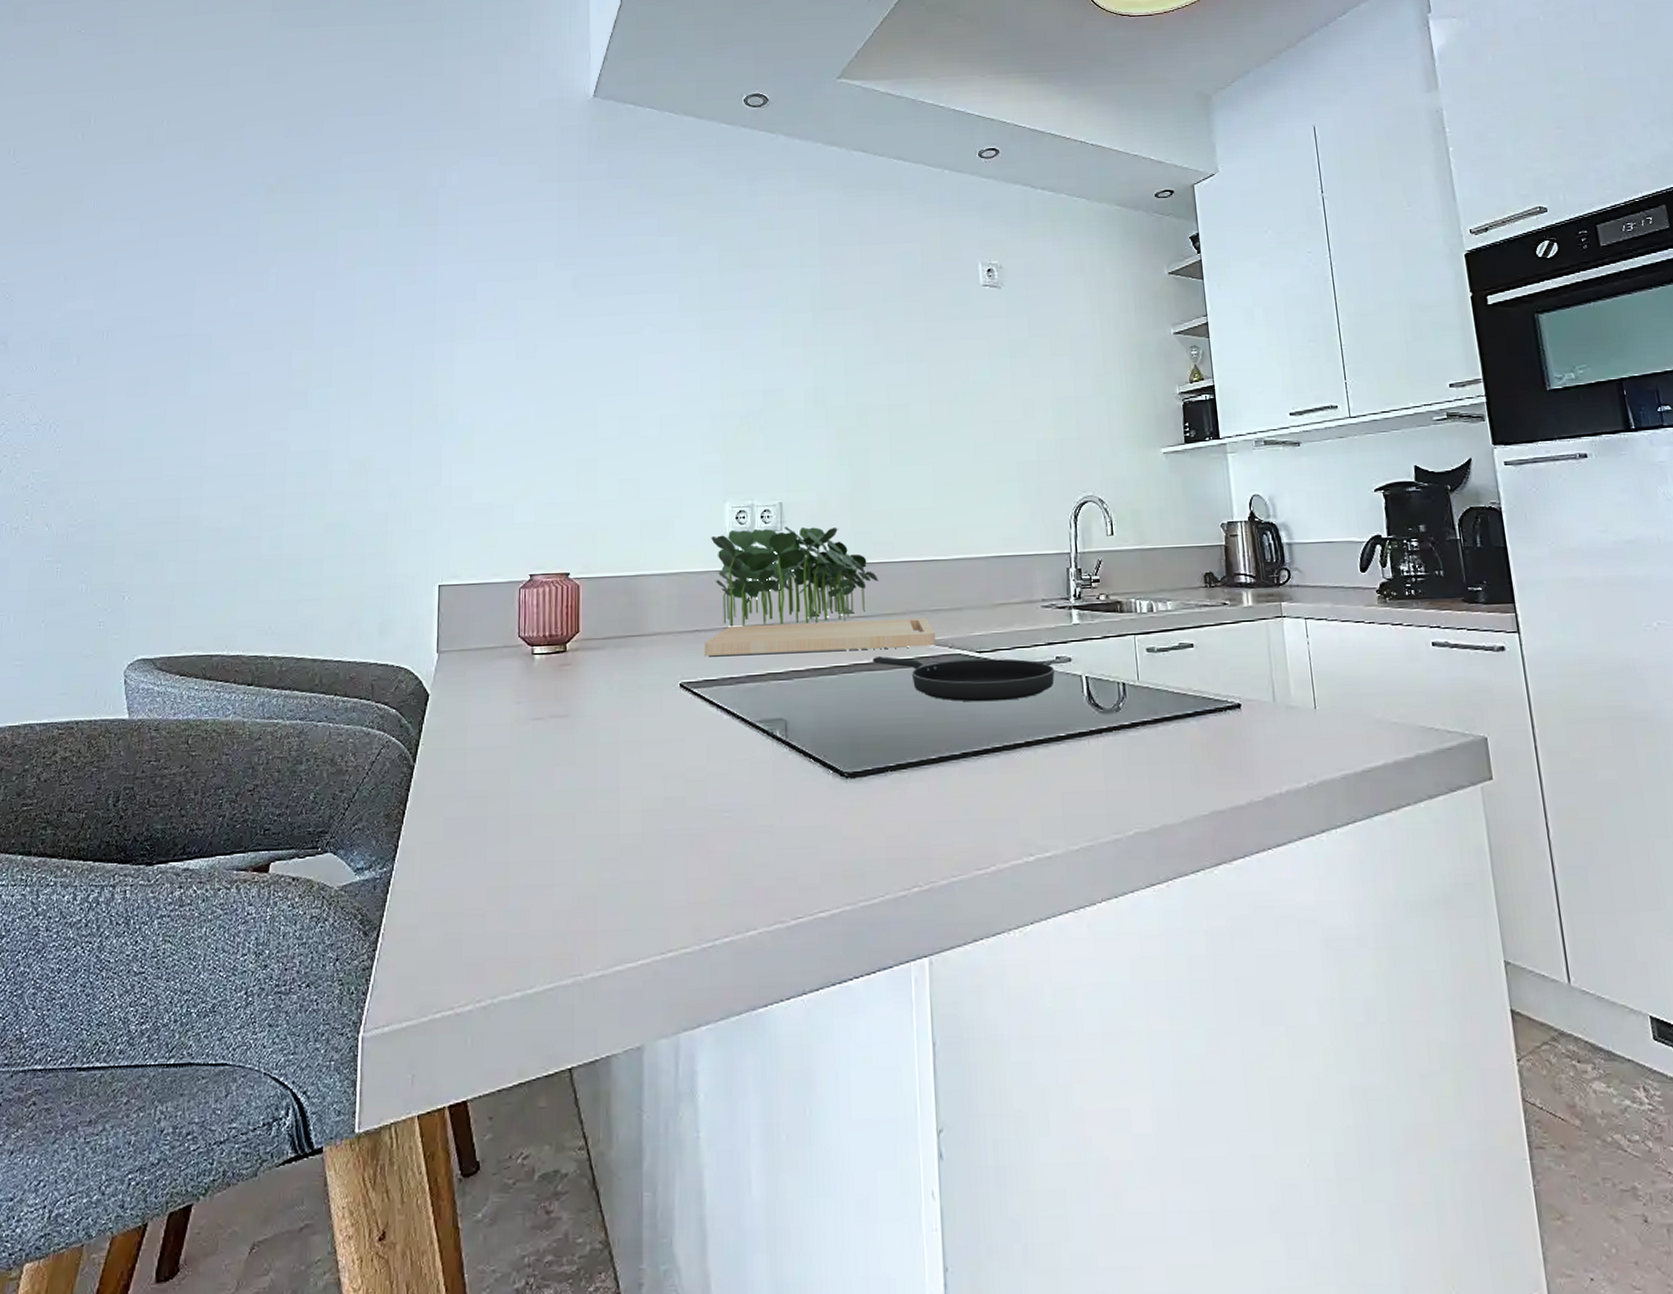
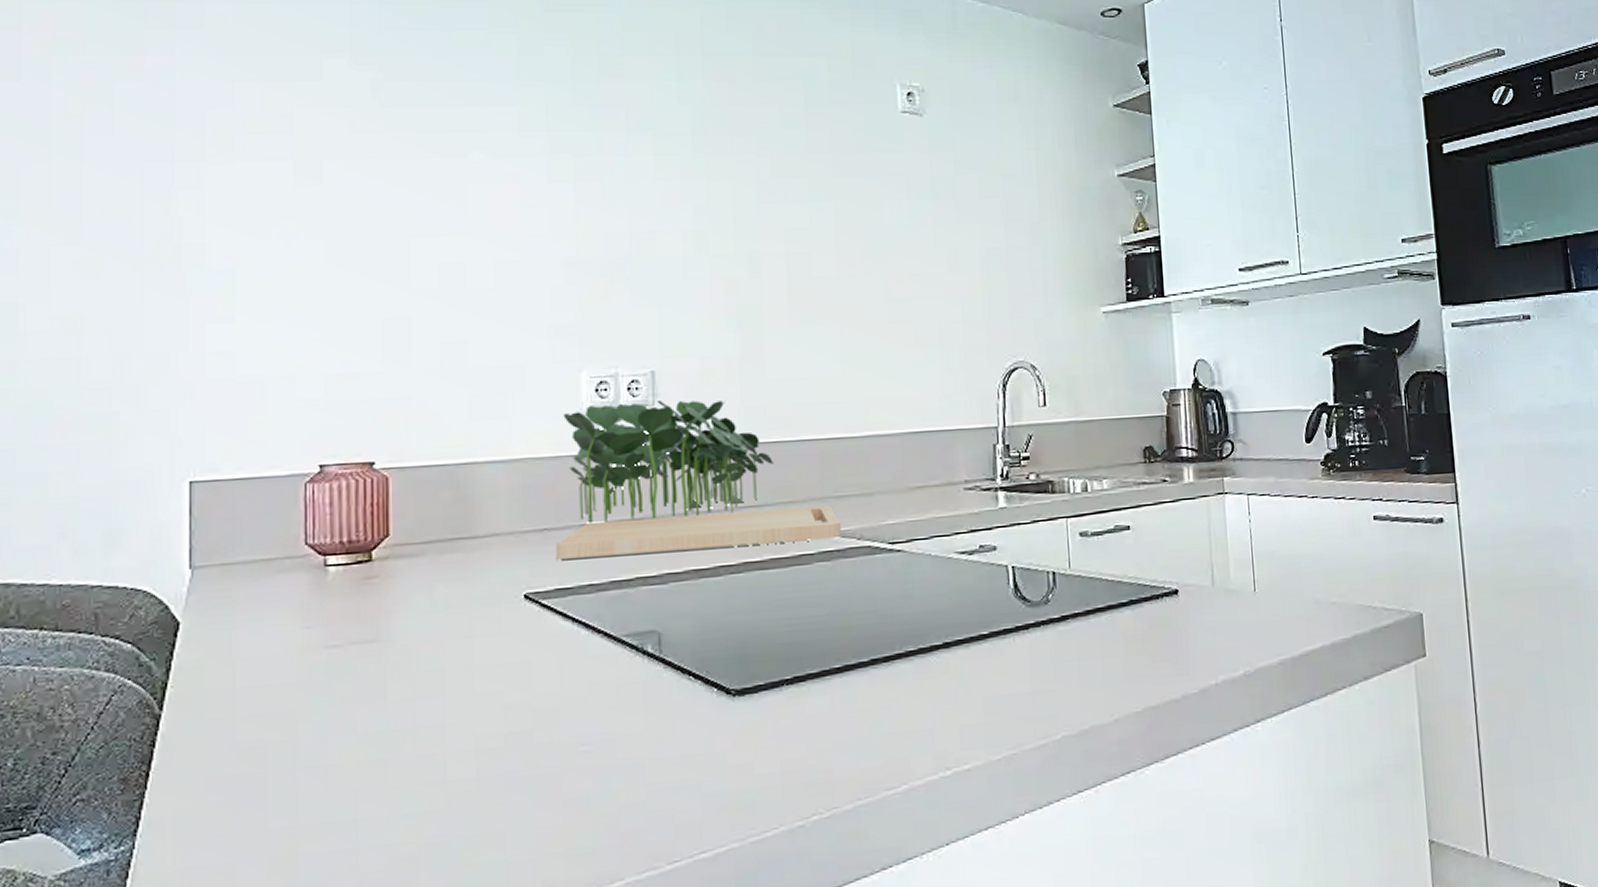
frying pan: present [872,656,1055,702] -> none [766,549,978,601]

